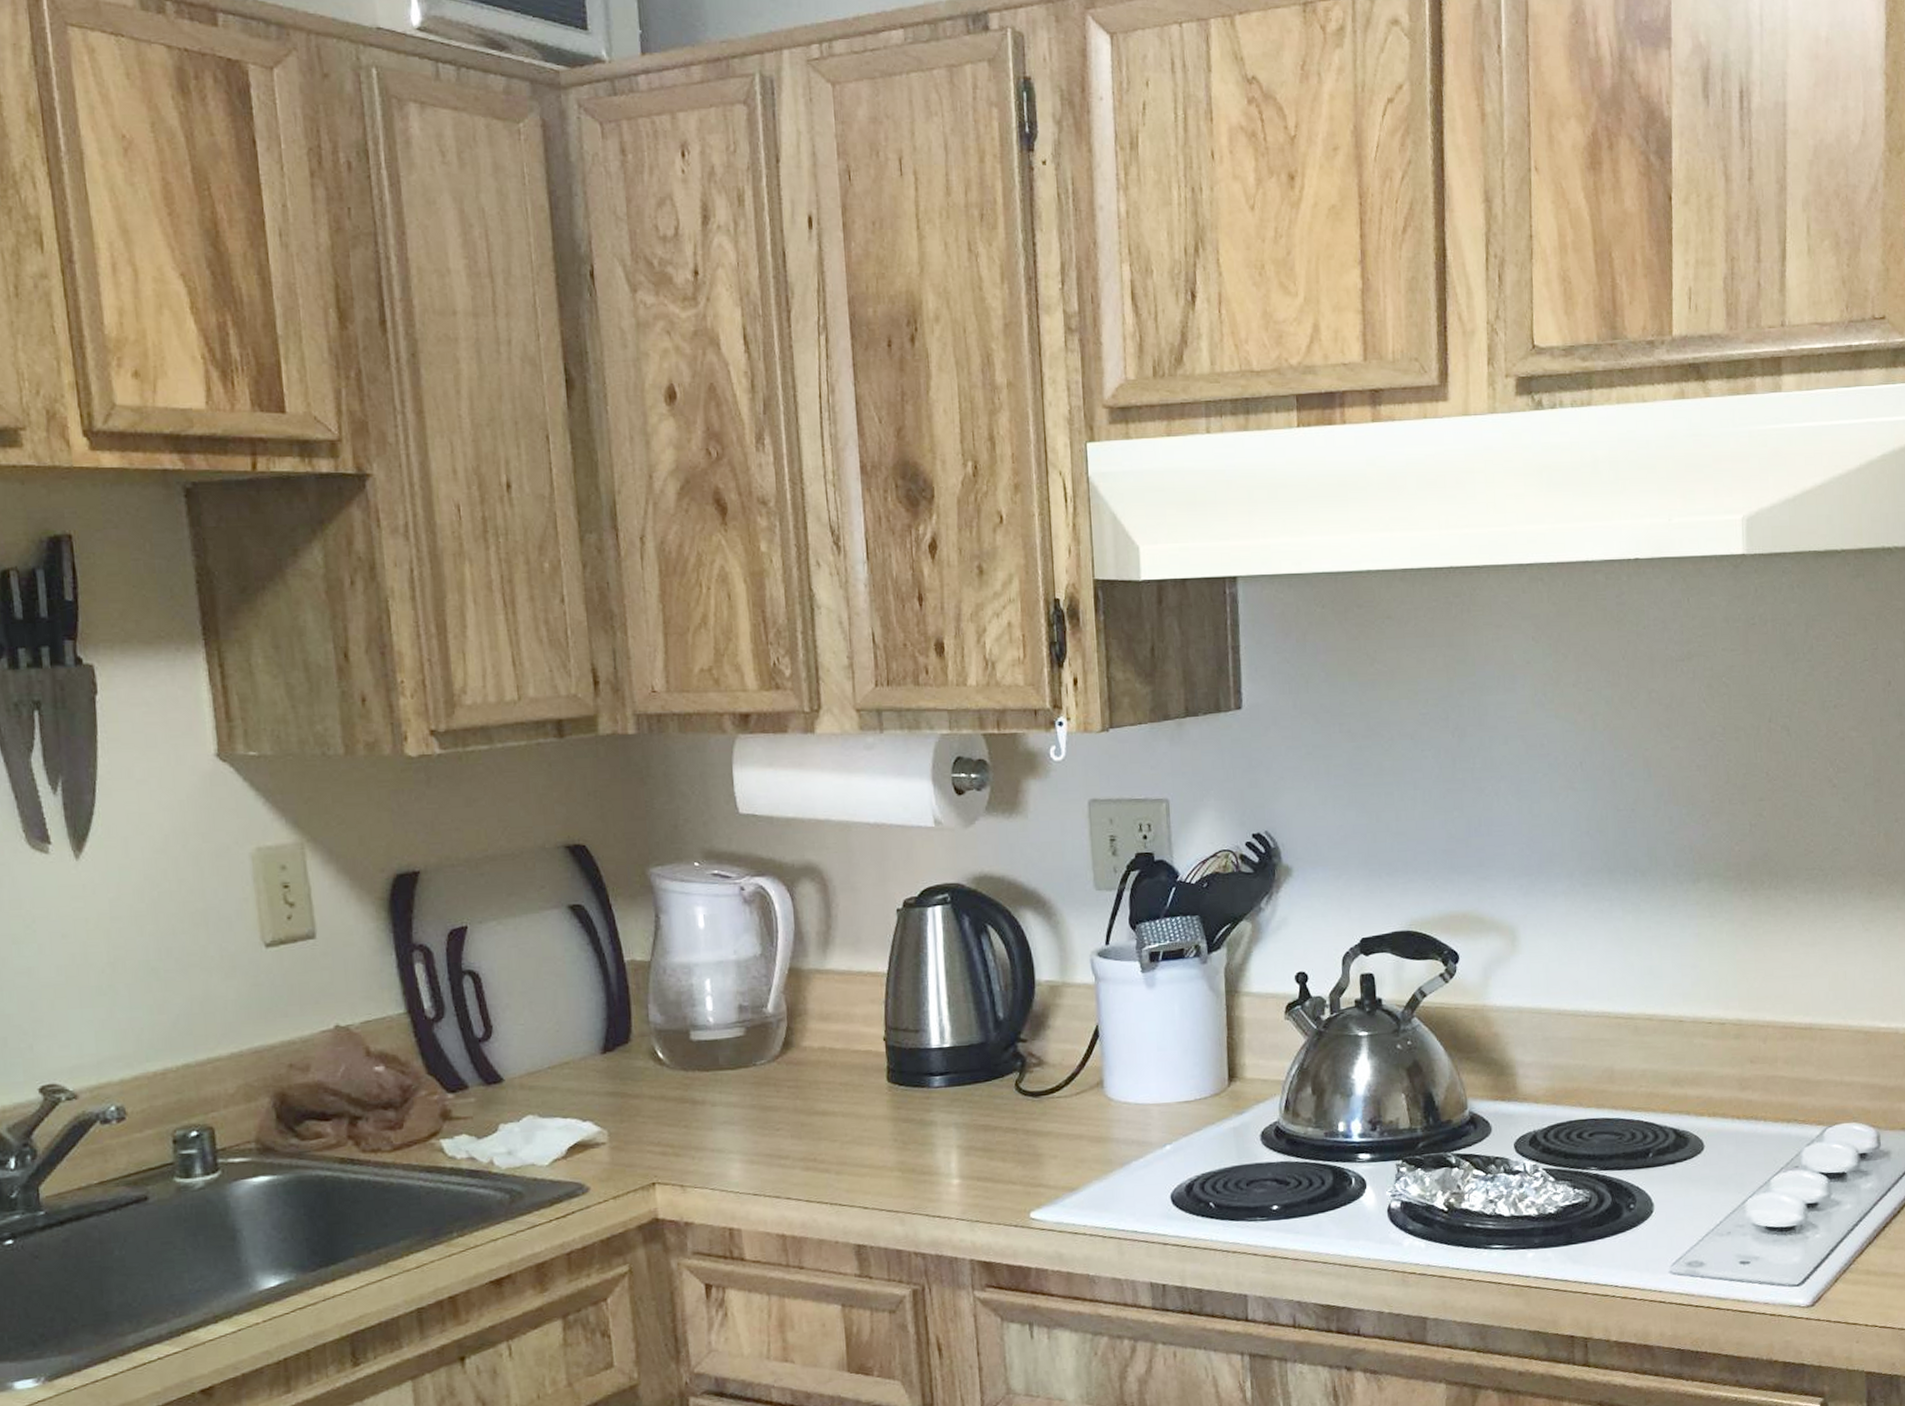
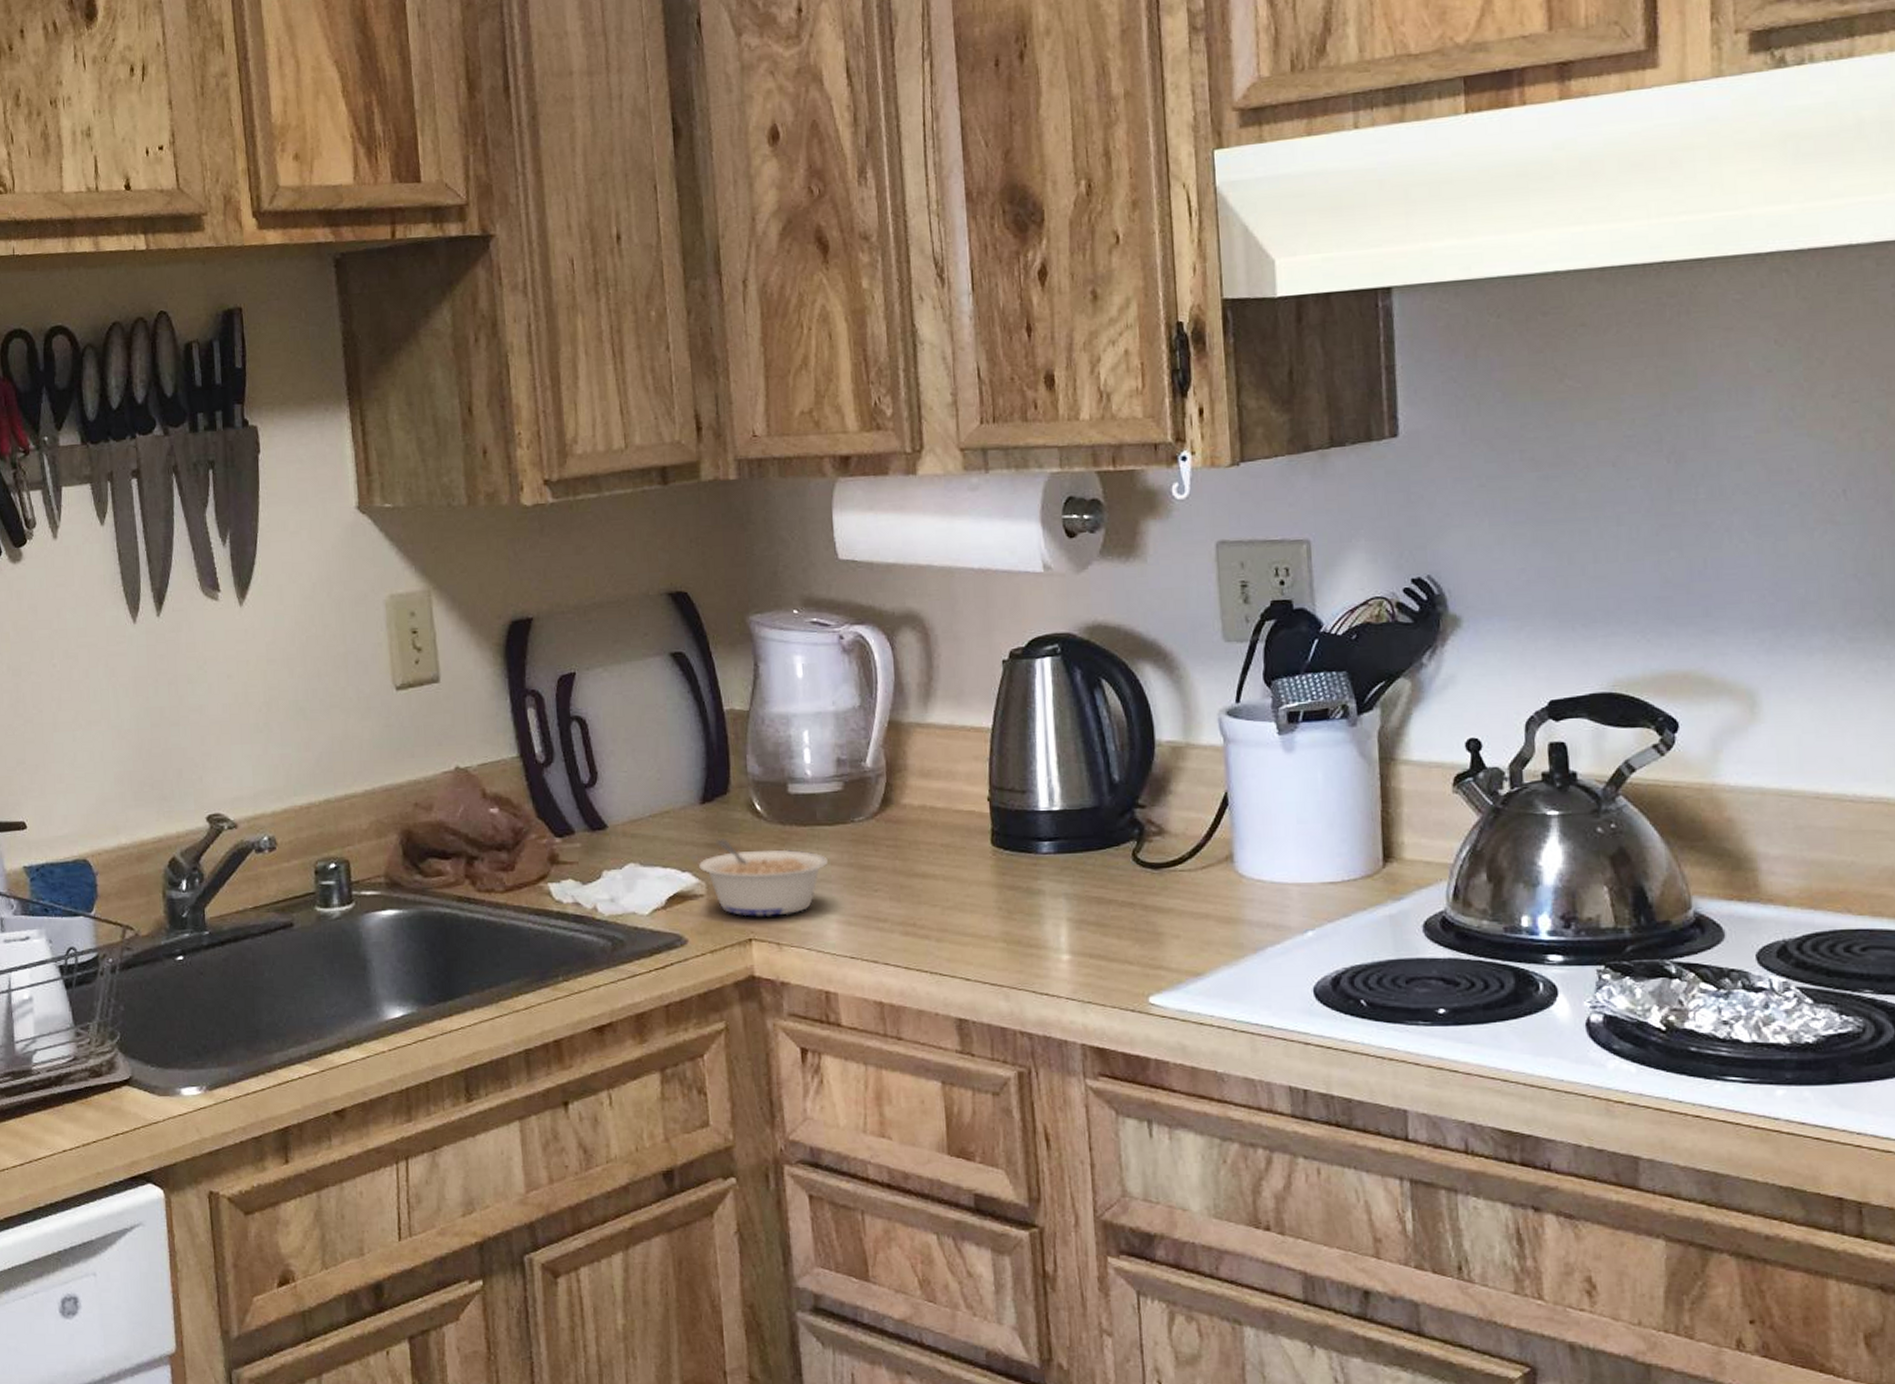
legume: none [600,1087,731,1162] -> present [699,838,828,917]

